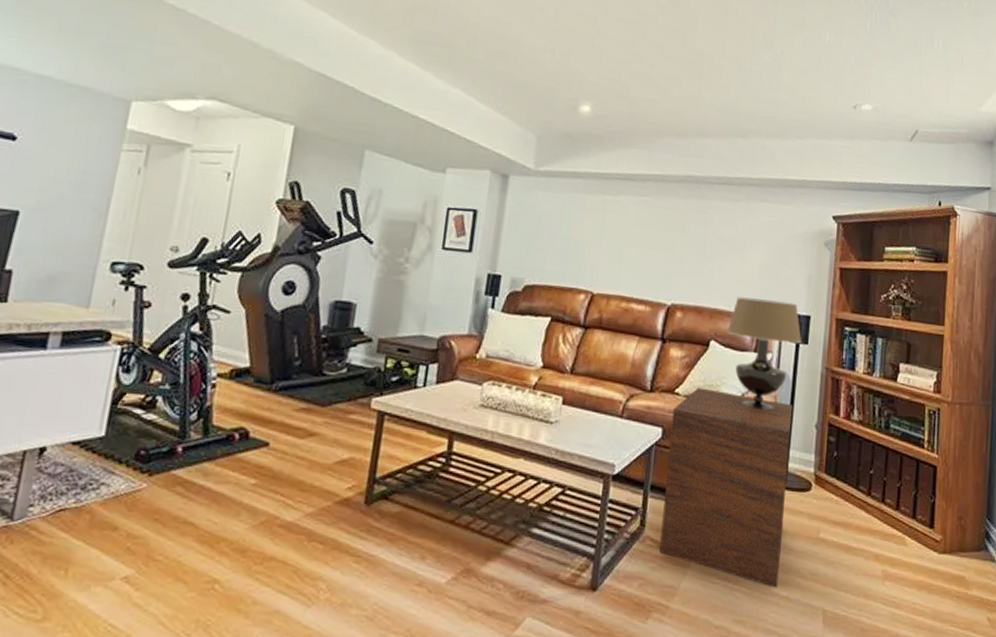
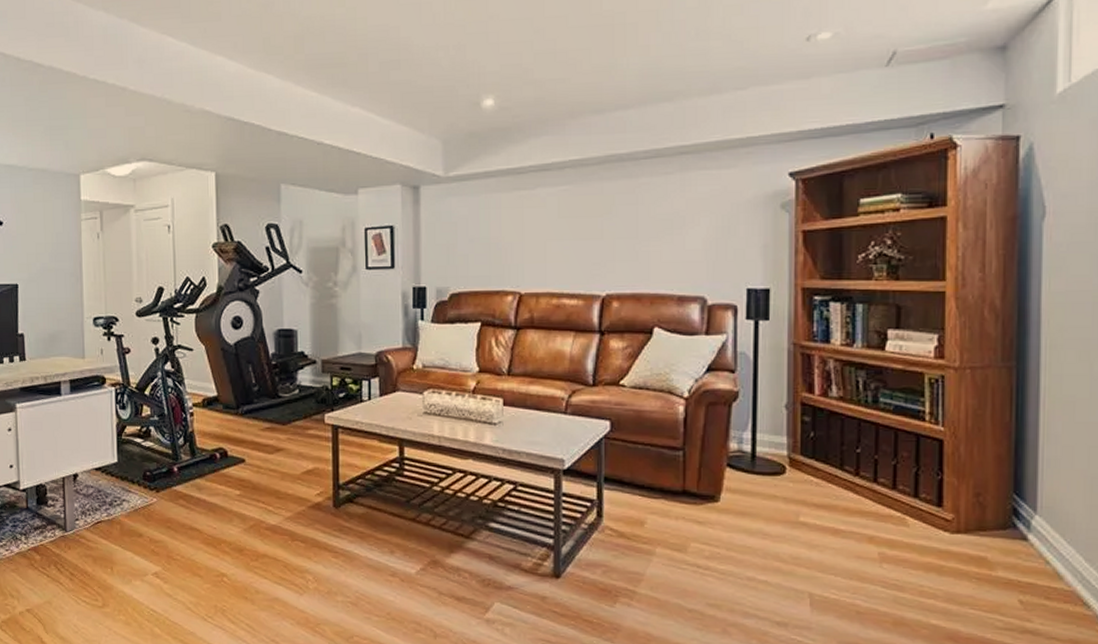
side table: present [659,387,793,588] -> none [620,377,757,573]
table lamp: present [727,296,802,411] -> none [672,277,762,394]

